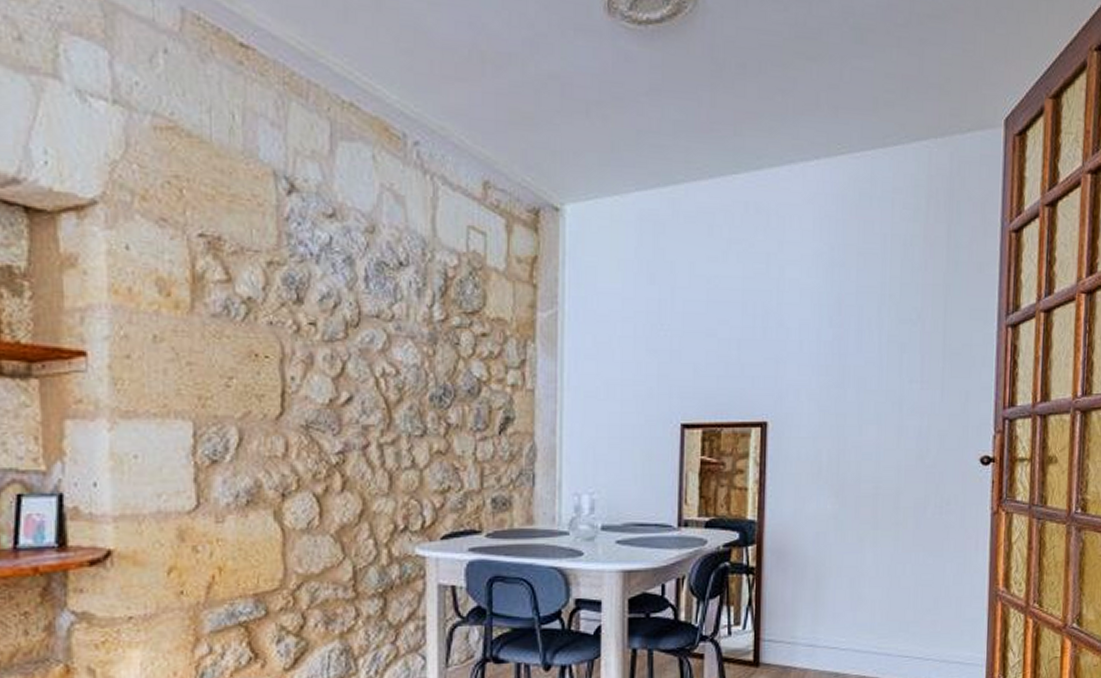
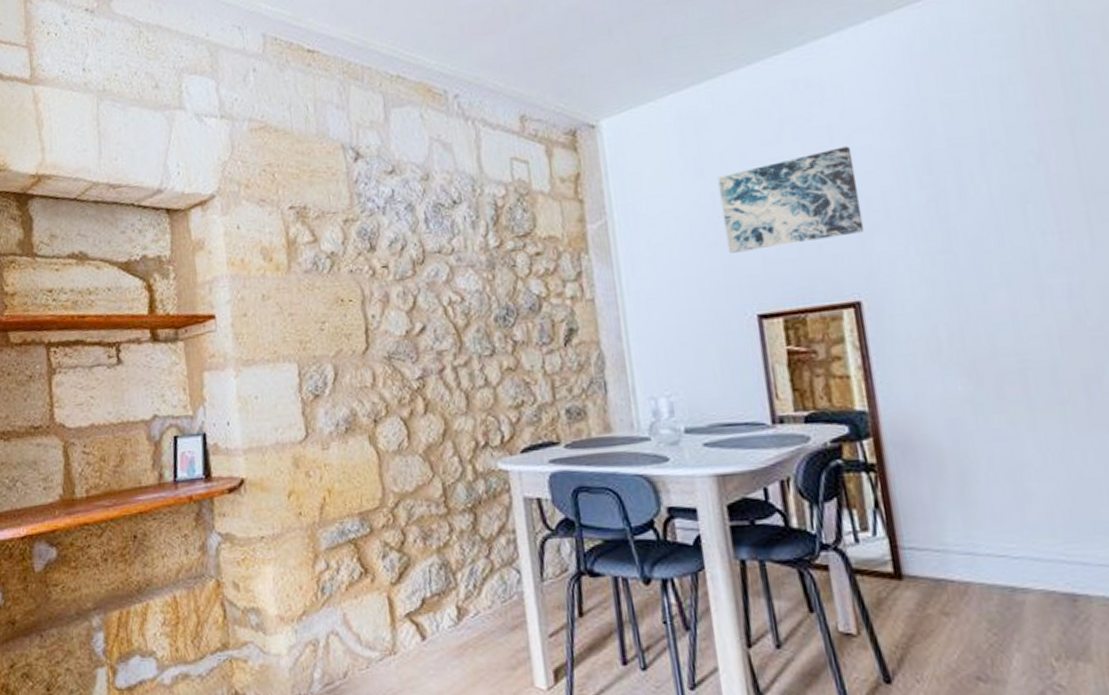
wall art: none [665,276,783,362] -> present [717,146,865,253]

